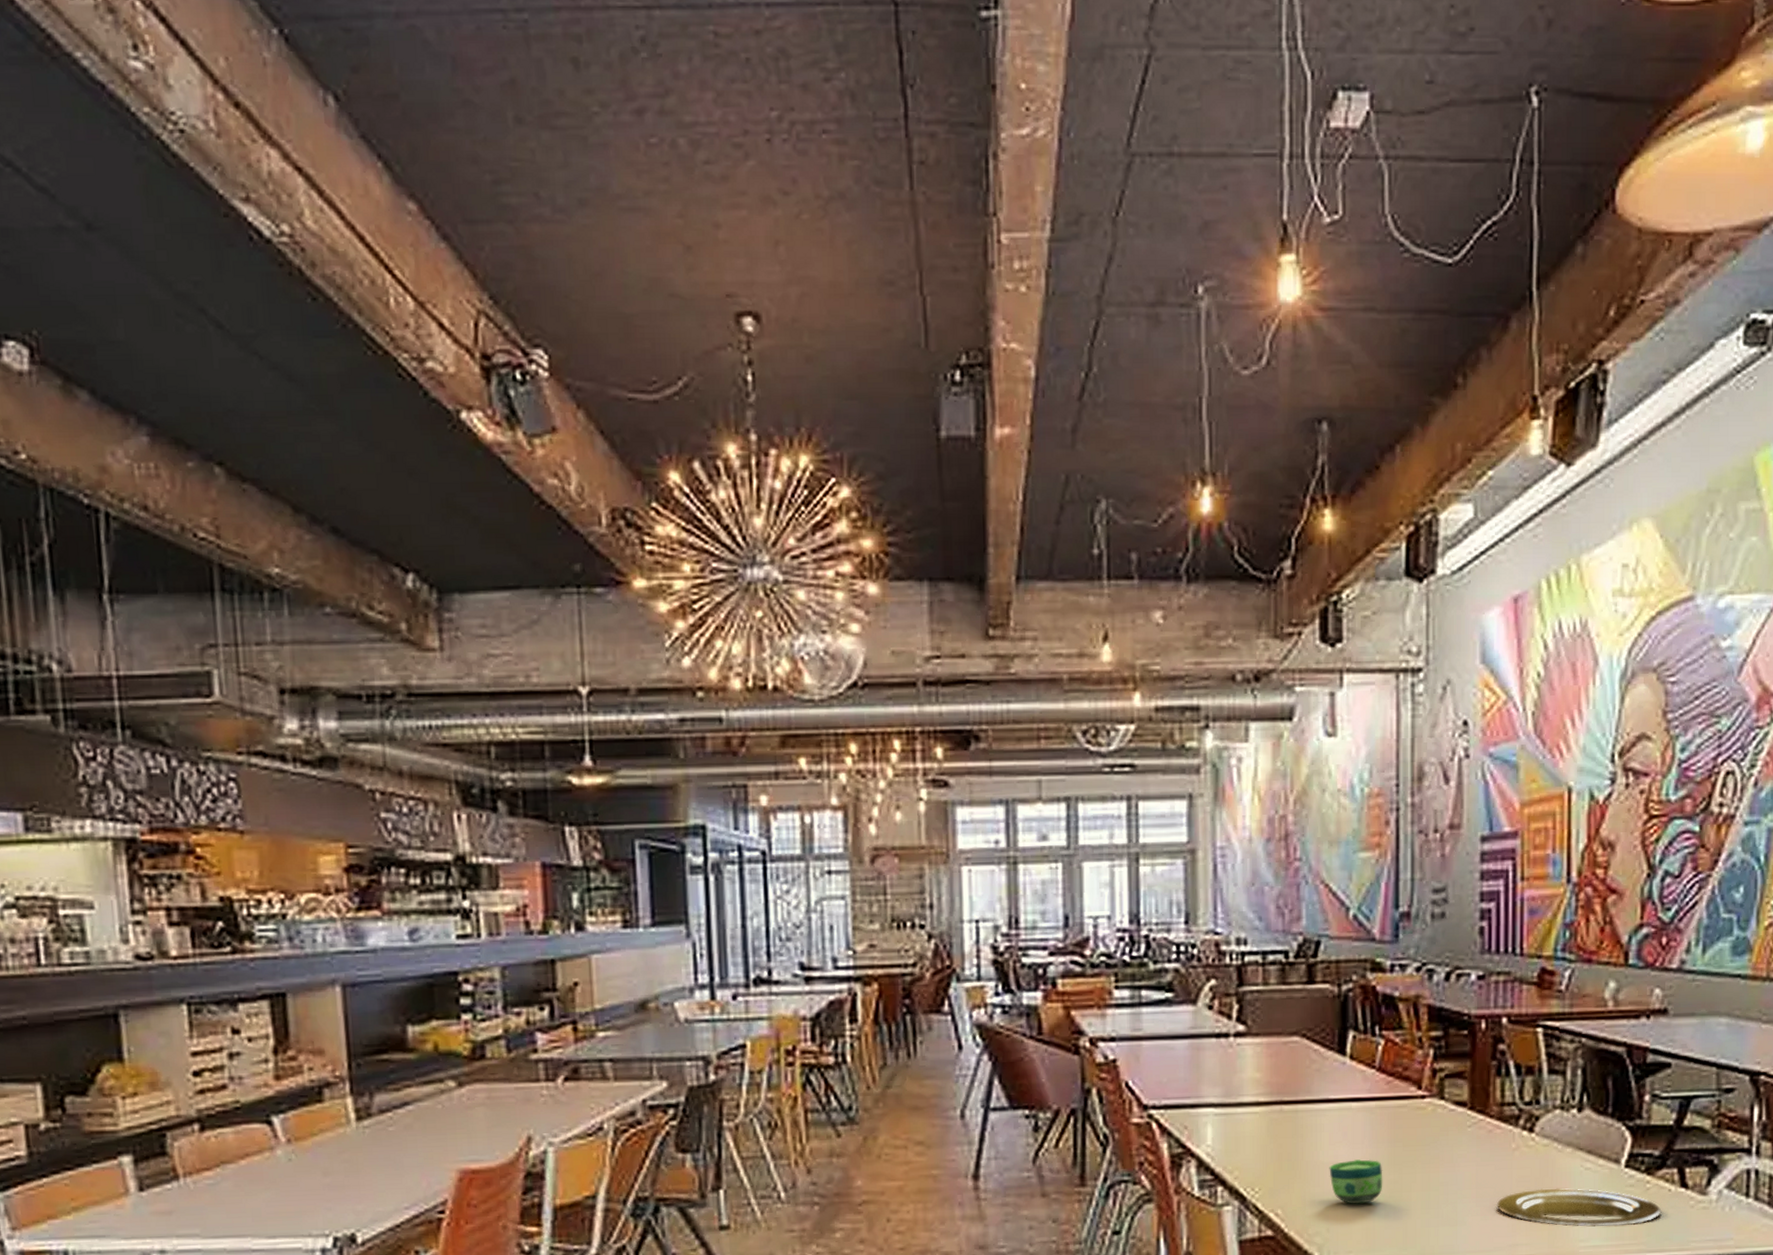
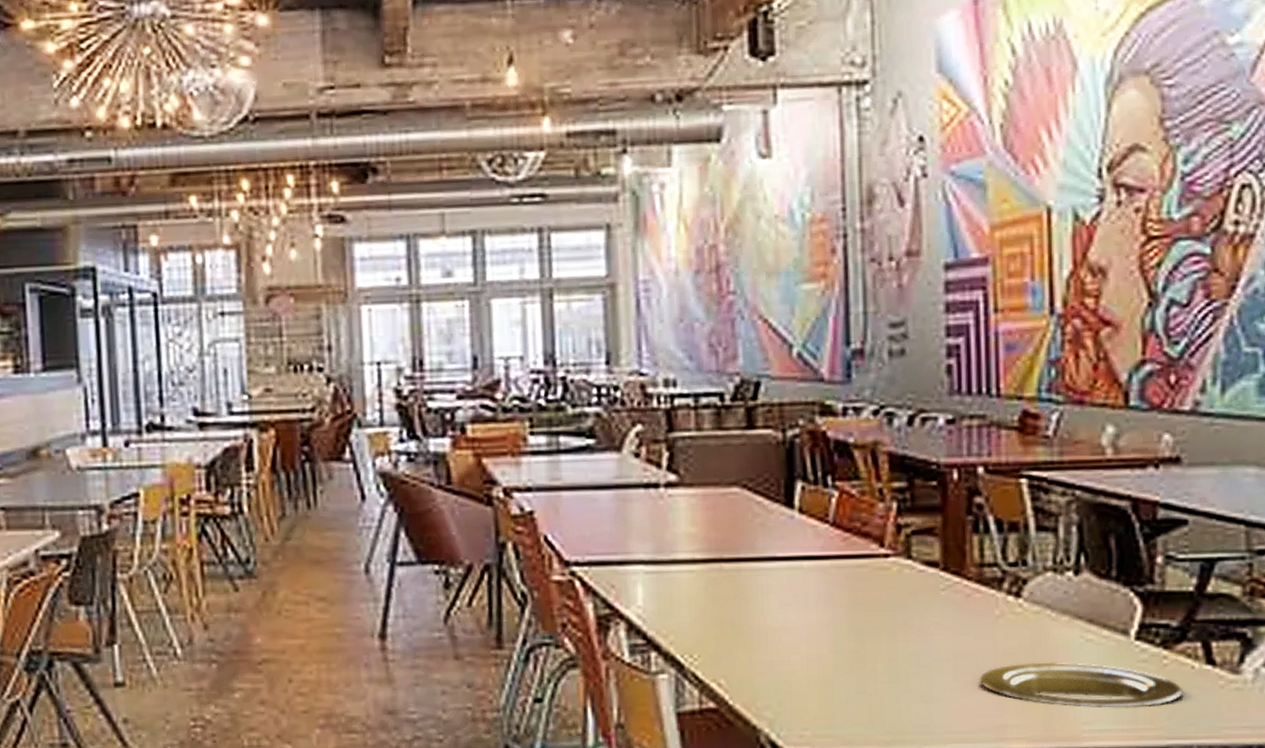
cup: present [1329,1159,1383,1204] -> none [778,625,843,675]

